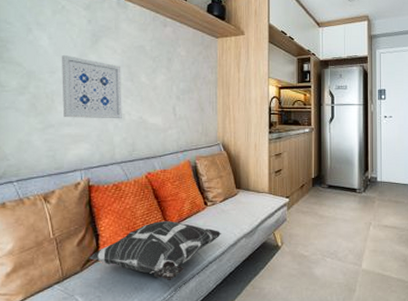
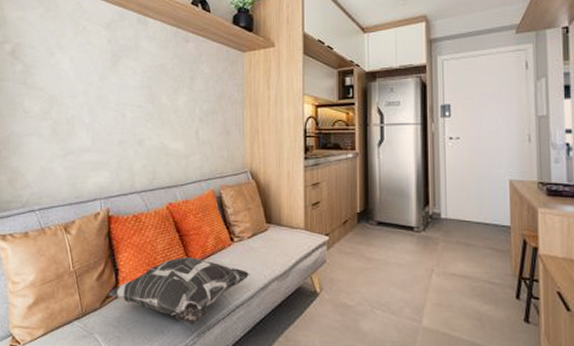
wall art: present [61,55,122,118] -> none [81,78,142,144]

